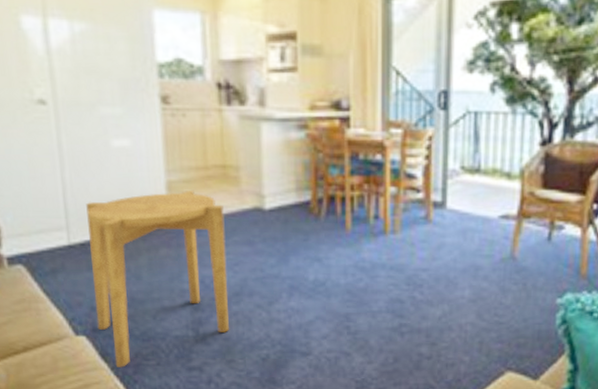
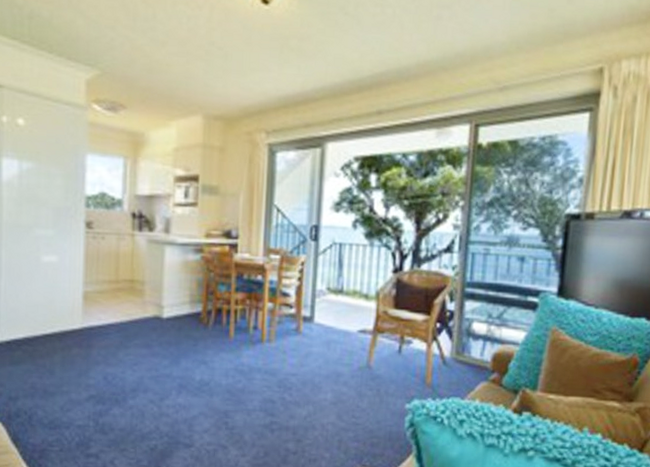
side table: present [86,191,229,367] -> none [12,300,129,452]

